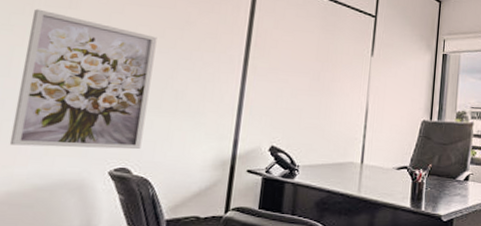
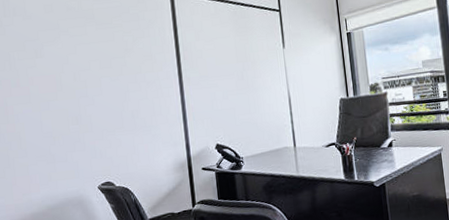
wall art: present [9,9,157,150] -> none [11,63,117,177]

